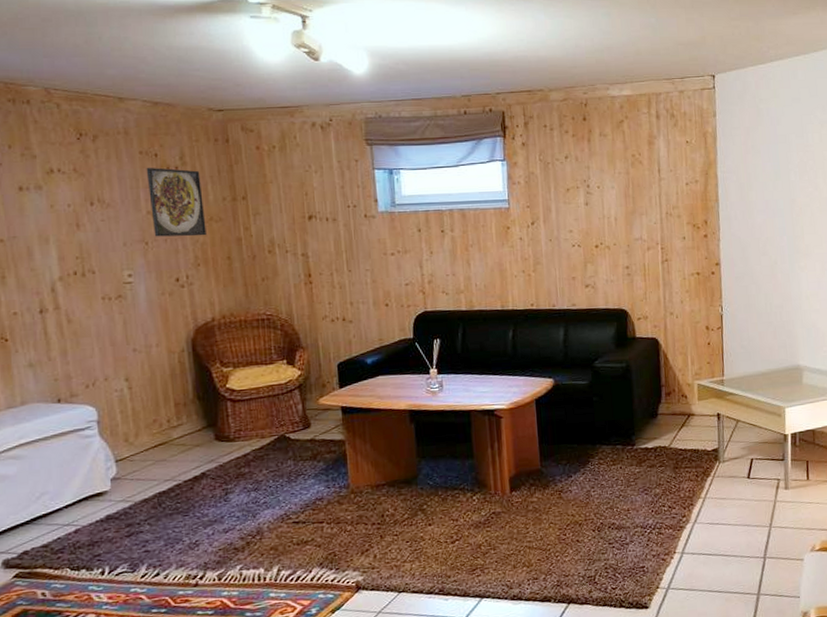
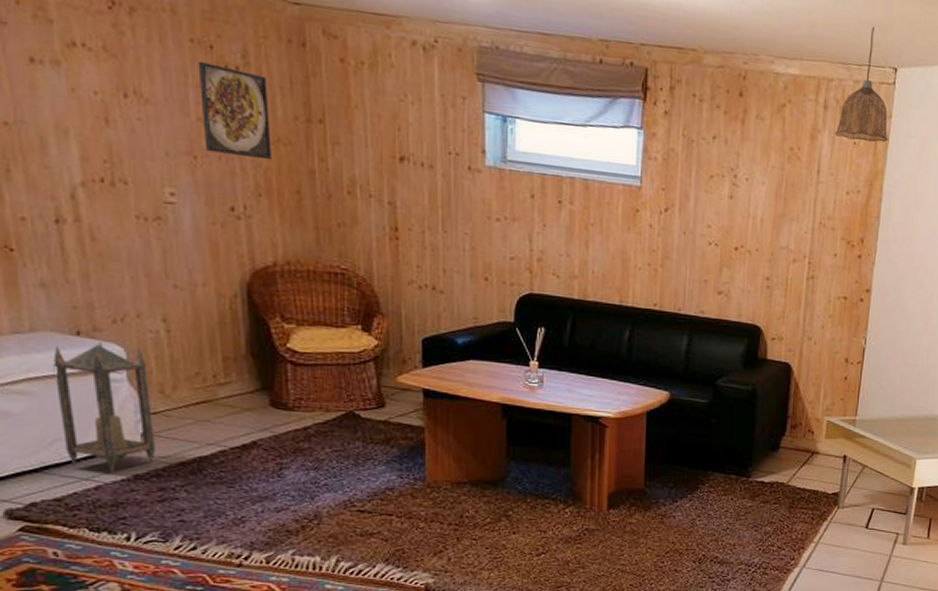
lantern: none [39,405,123,516] -> present [53,342,155,473]
pendant lamp: none [669,45,716,140] -> present [835,26,888,143]

